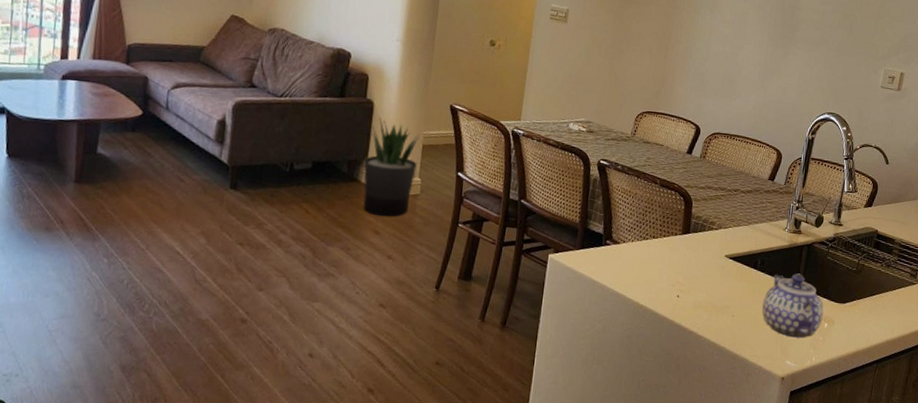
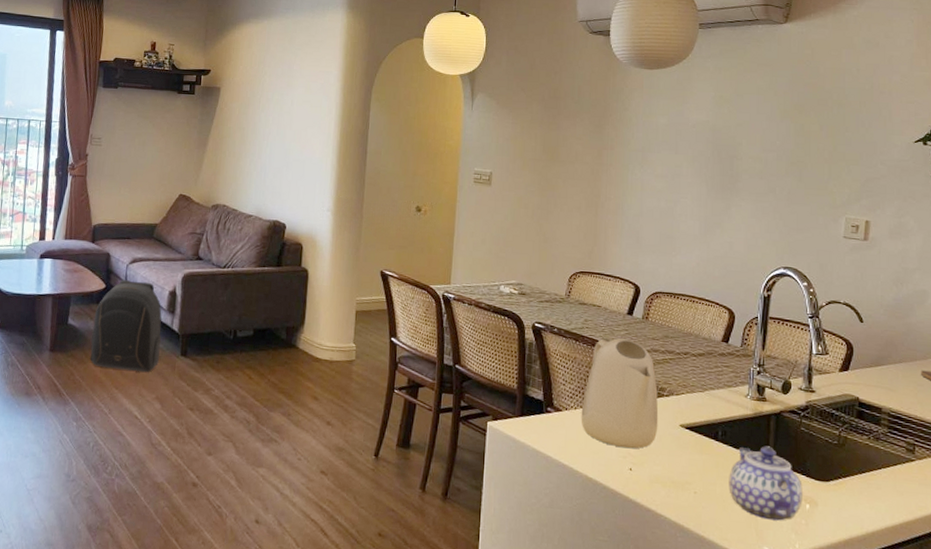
backpack: none [123,106,209,206] -> present [89,280,162,372]
planter: present [363,116,419,217] -> none [301,283,352,382]
kettle: none [636,175,708,278] -> present [581,337,659,449]

